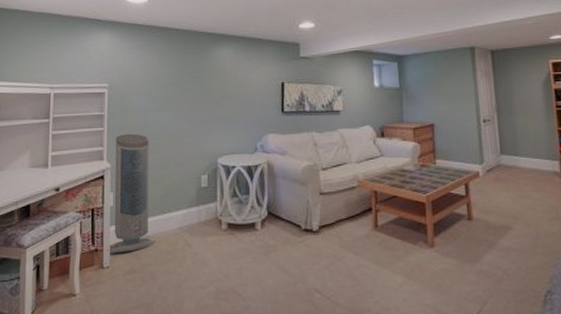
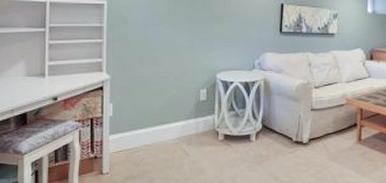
air purifier: present [107,133,156,254] -> none [107,46,155,161]

